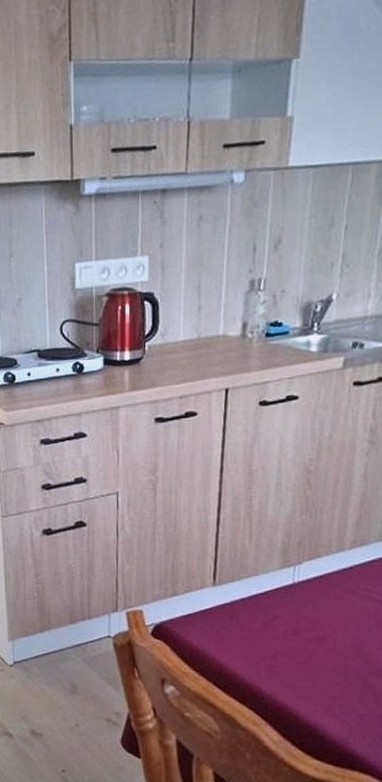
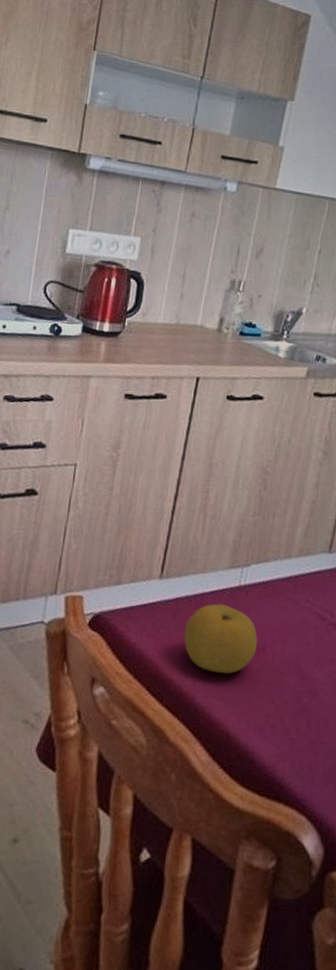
fruit: none [243,602,317,664] -> present [183,603,258,674]

